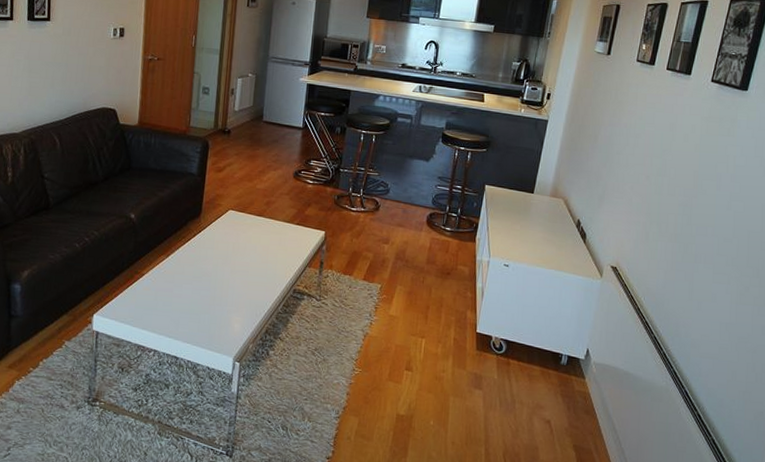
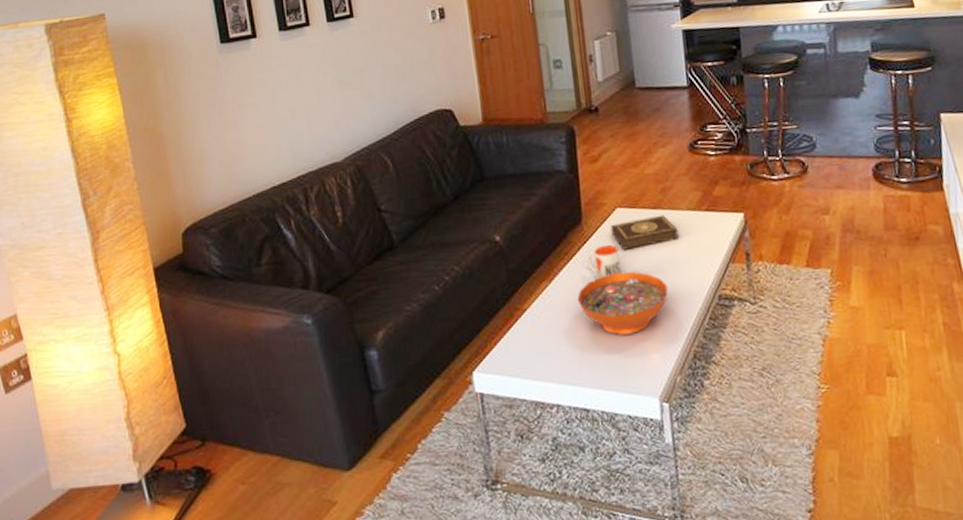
decorative bowl: none [185,258,257,307] -> present [577,271,668,335]
mug: none [199,236,225,262] -> present [587,245,621,280]
book: none [221,221,274,243] -> present [610,215,680,250]

